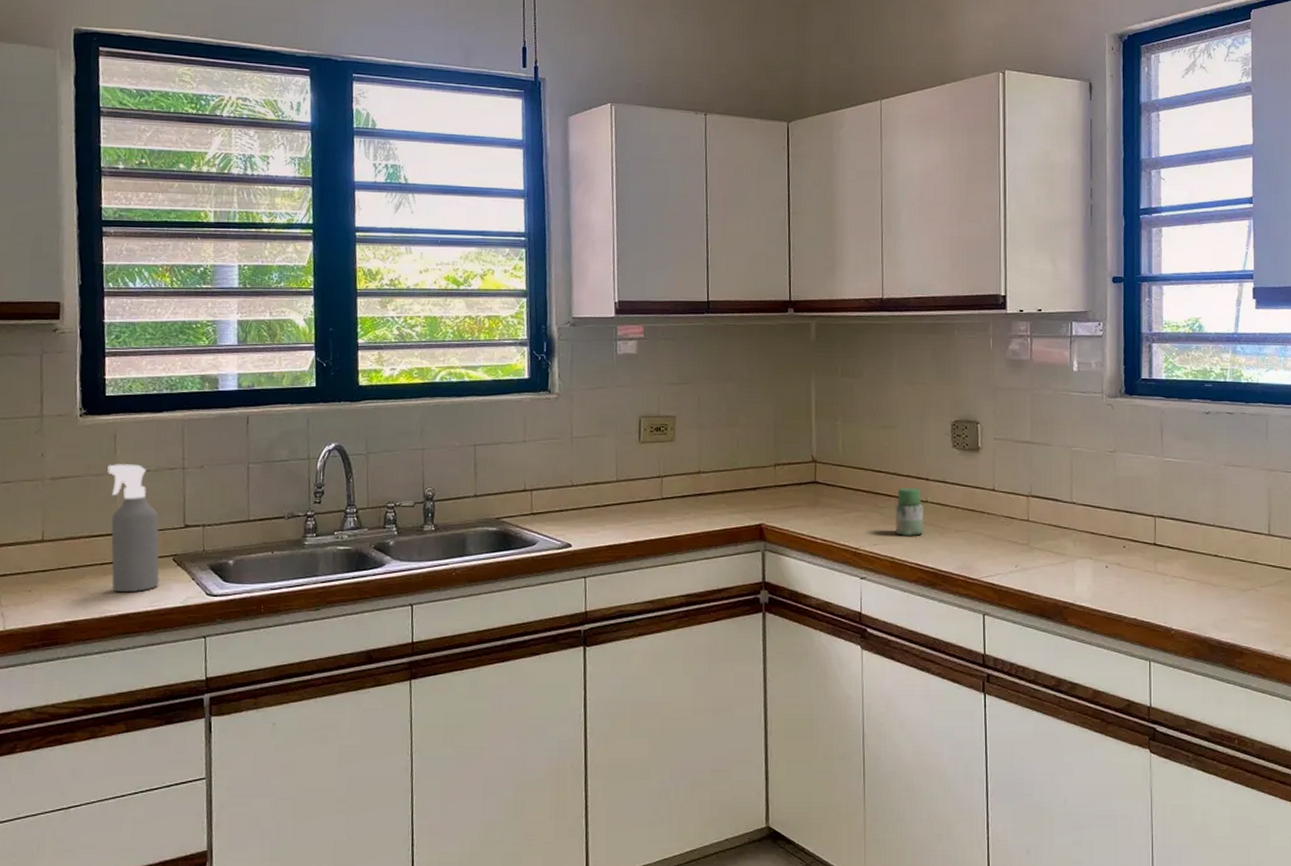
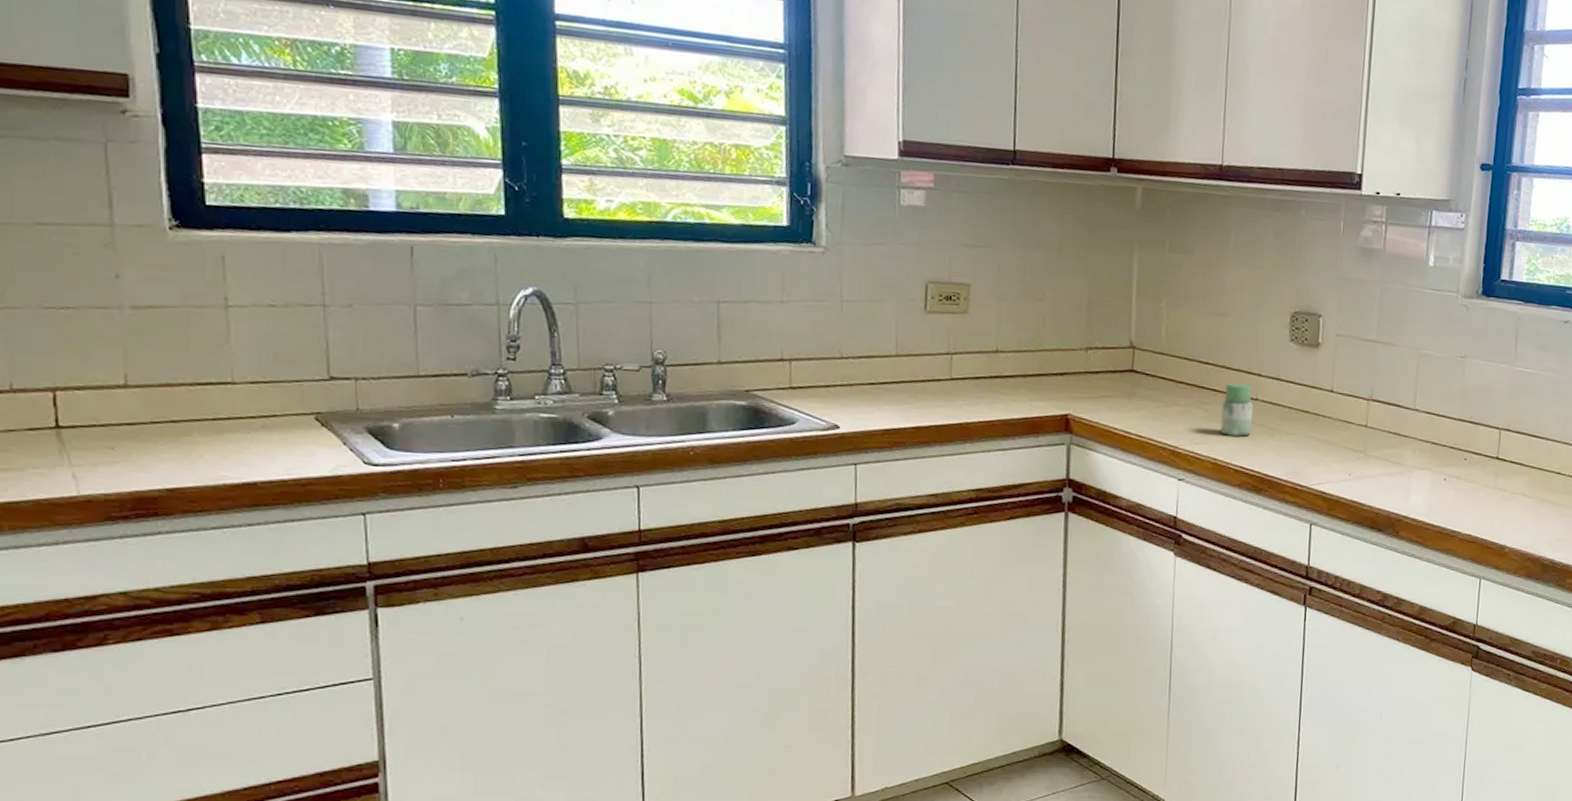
spray bottle: present [108,464,160,593] -> none [215,294,297,457]

